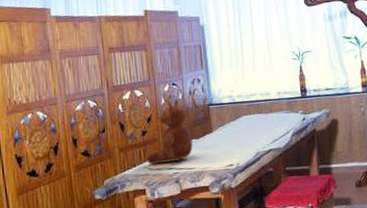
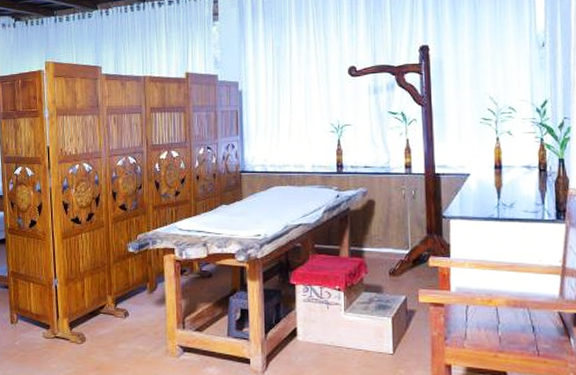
toy: present [146,99,193,165] -> none [178,163,222,225]

